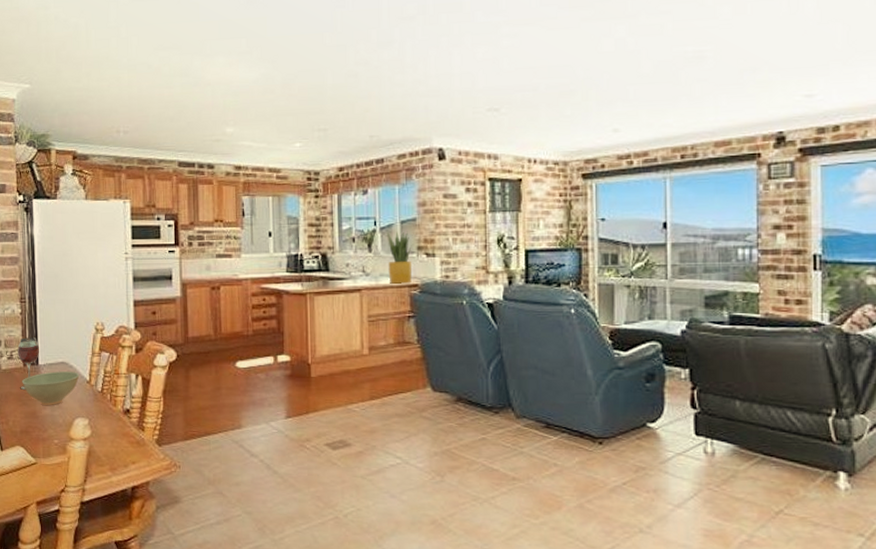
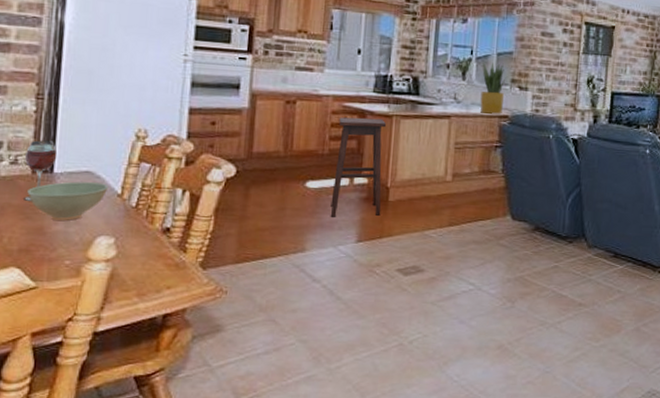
bar stool: none [258,297,305,395] -> present [330,117,387,217]

